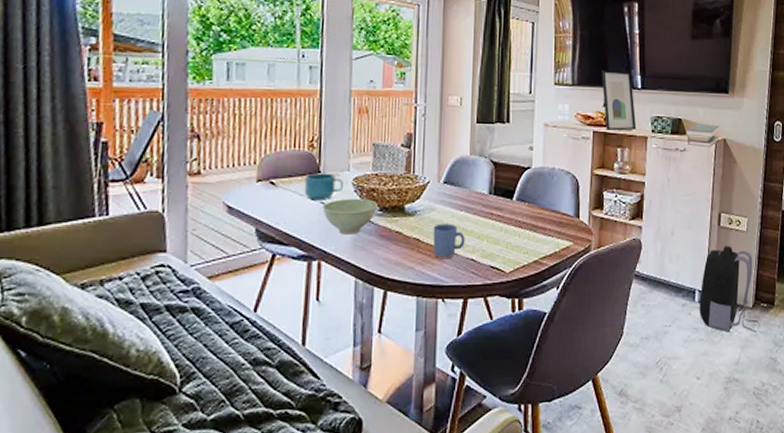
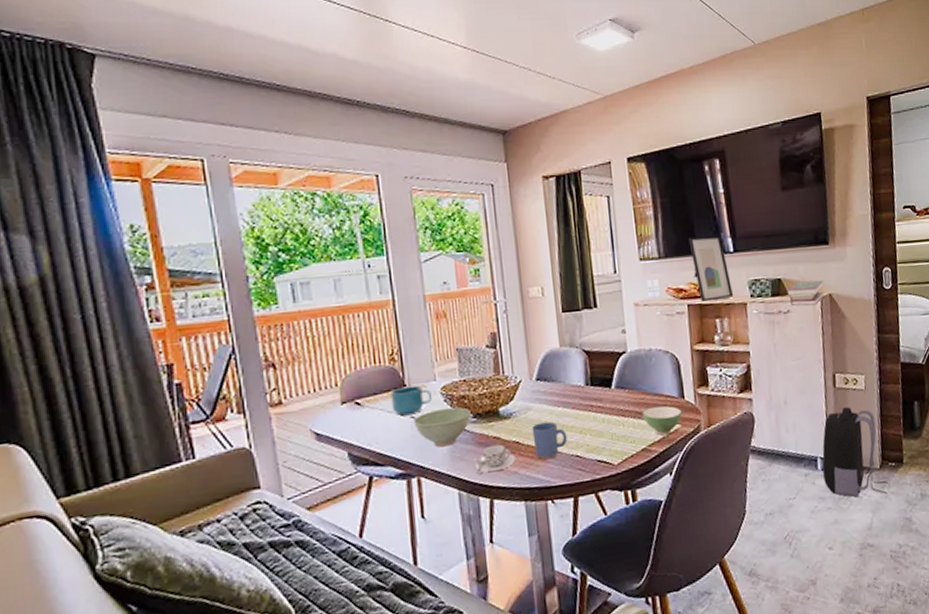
teacup: none [374,239,414,265] -> present [474,444,516,474]
bowl: none [538,222,575,251] -> present [642,405,682,436]

